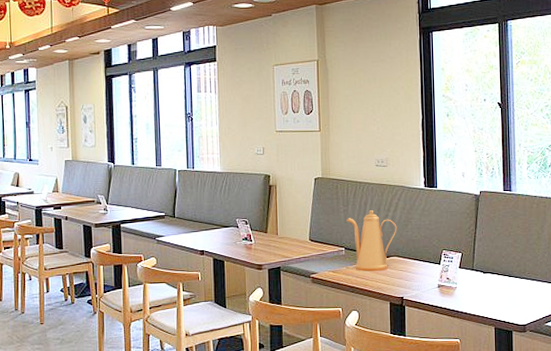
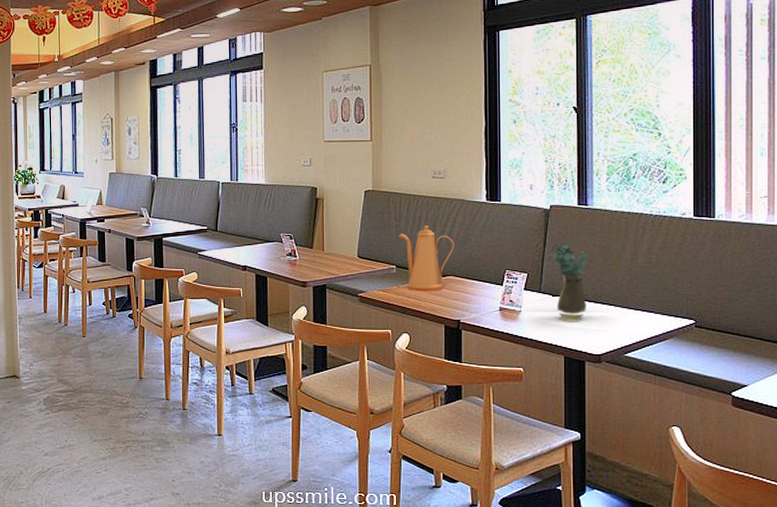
vase: none [482,223,513,297] -> present [552,241,588,322]

